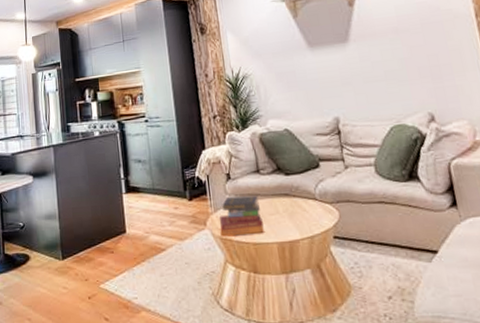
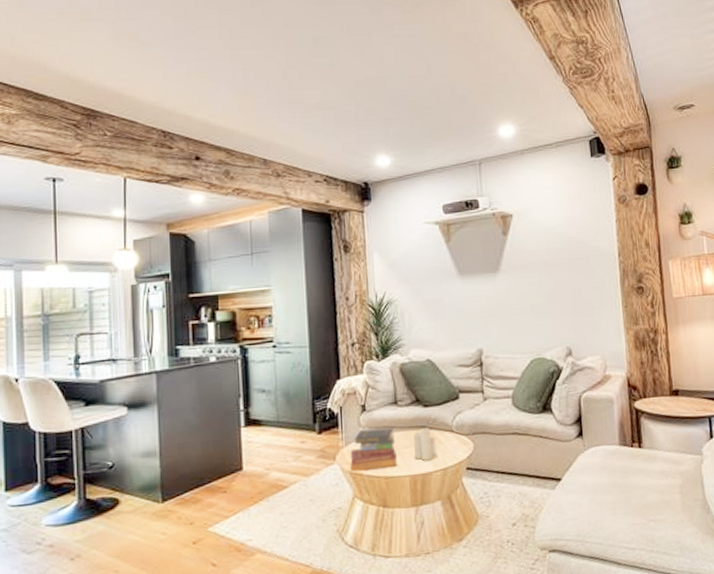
candle: none [277,194,304,228] -> present [413,426,439,461]

